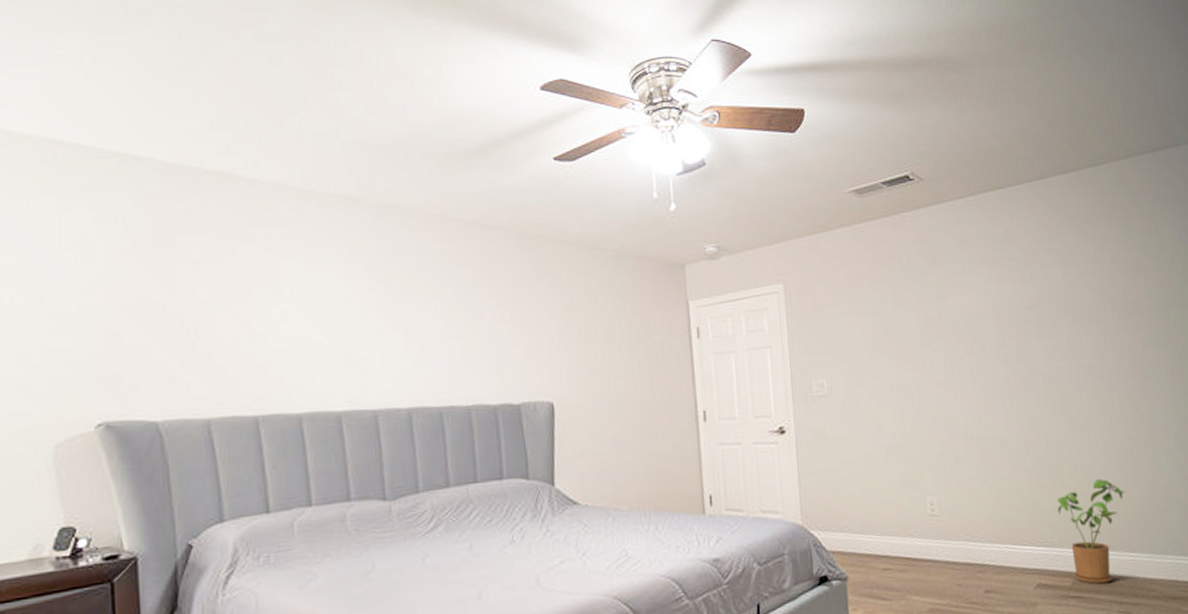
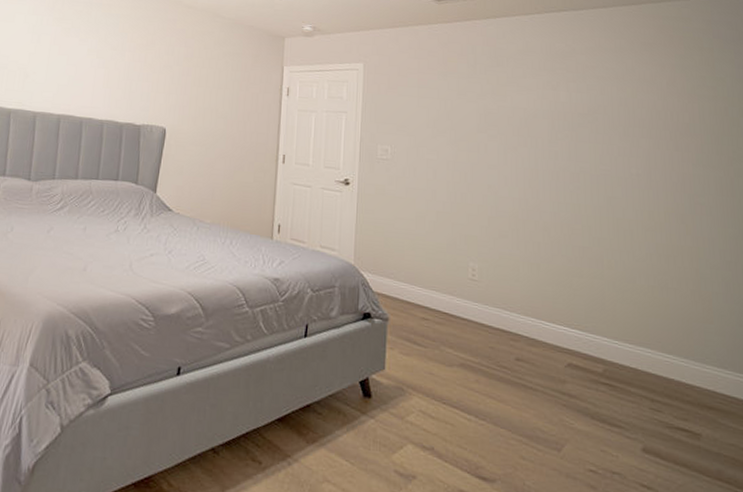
house plant: present [1056,479,1127,585] -> none [594,278,666,378]

